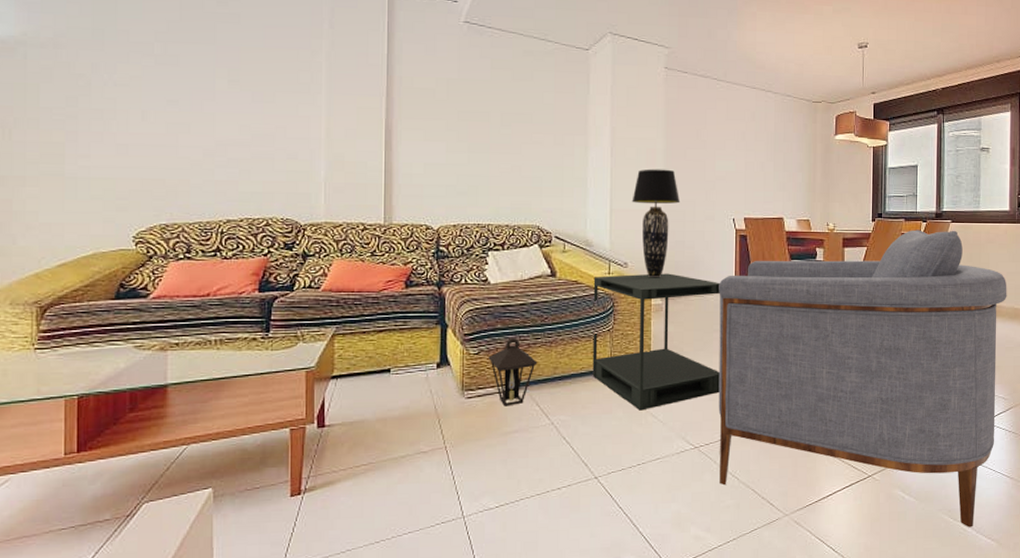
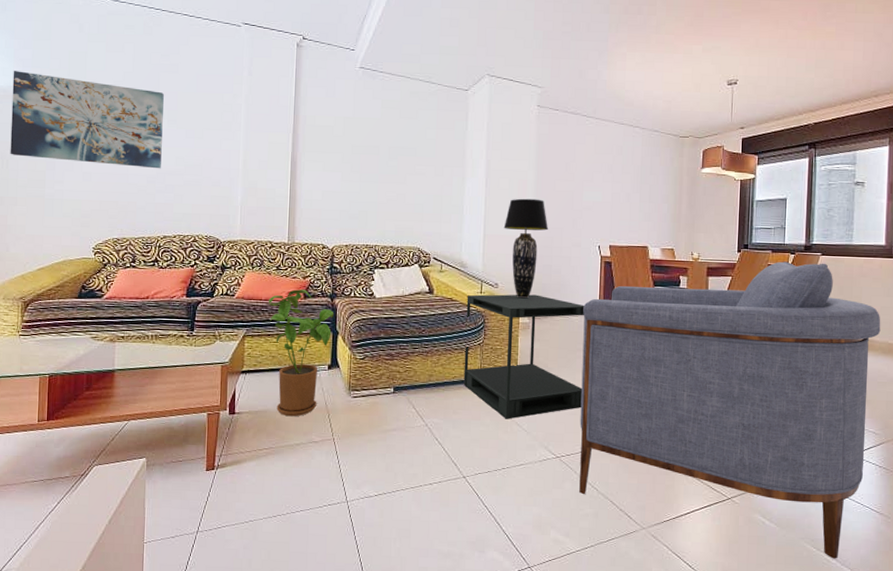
wall art: none [13,17,222,139] -> present [10,71,164,169]
house plant: none [362,278,443,426] -> present [268,289,335,417]
lantern: present [488,338,538,407] -> none [372,347,415,407]

